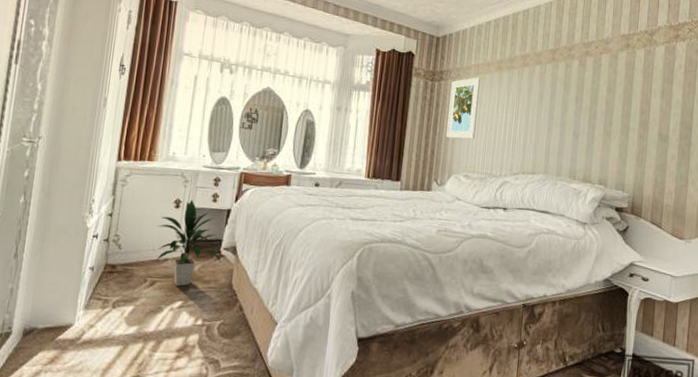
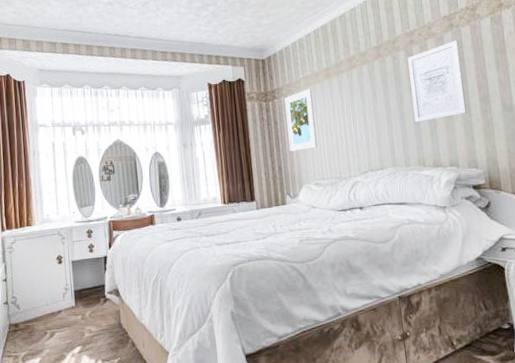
indoor plant: present [156,199,222,286] -> none [45,253,108,334]
wall art: none [574,61,631,135] -> present [408,40,467,123]

